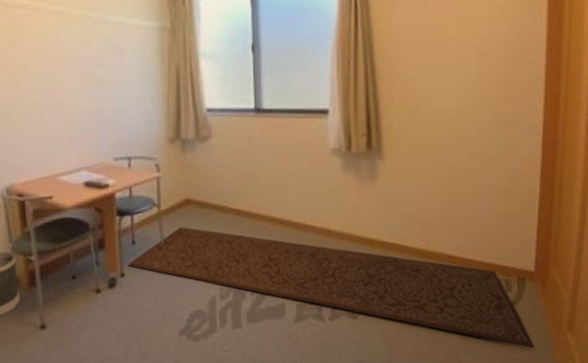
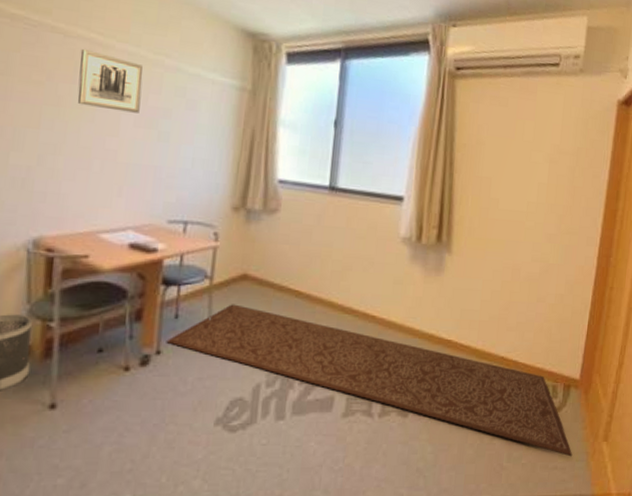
wall art: none [19,16,76,66] -> present [77,49,143,113]

